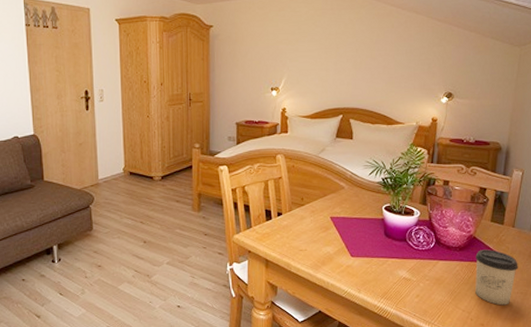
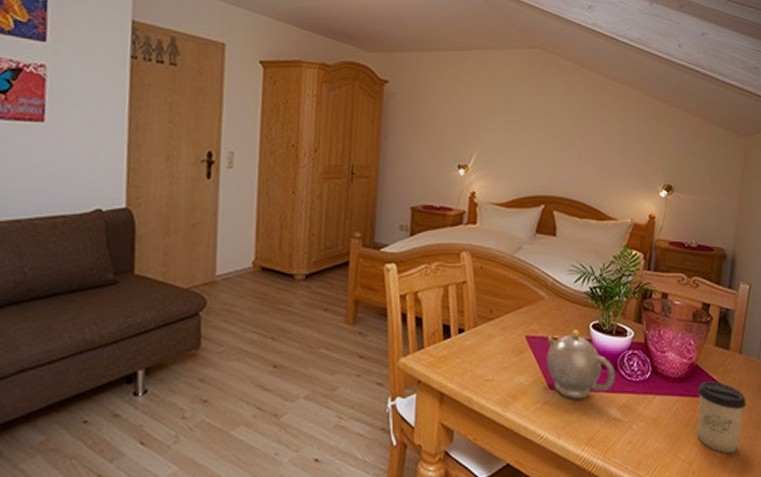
teapot: none [348,211,405,264] -> present [546,329,616,399]

